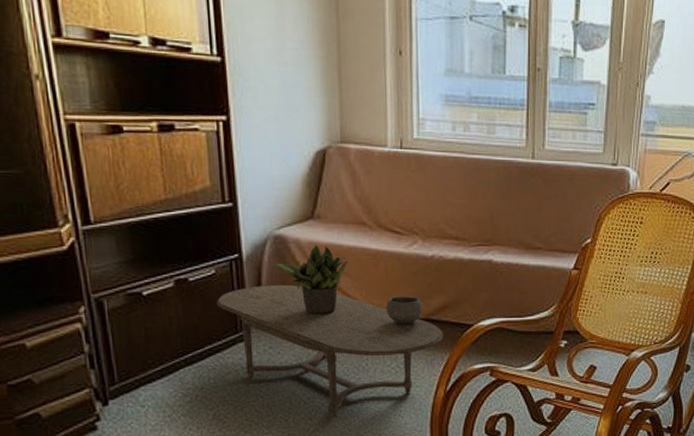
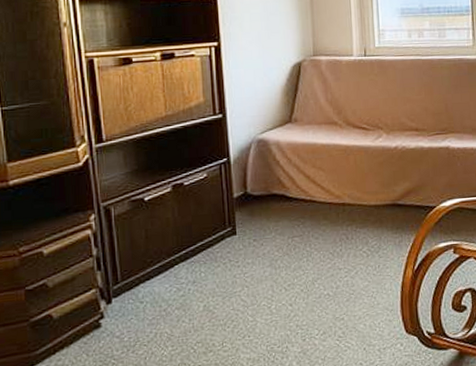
coffee table: present [216,285,443,418] -> none [207,182,409,303]
potted plant: present [274,244,347,314] -> none [257,144,321,207]
ceramic bowl: present [386,296,423,325] -> none [357,184,390,211]

